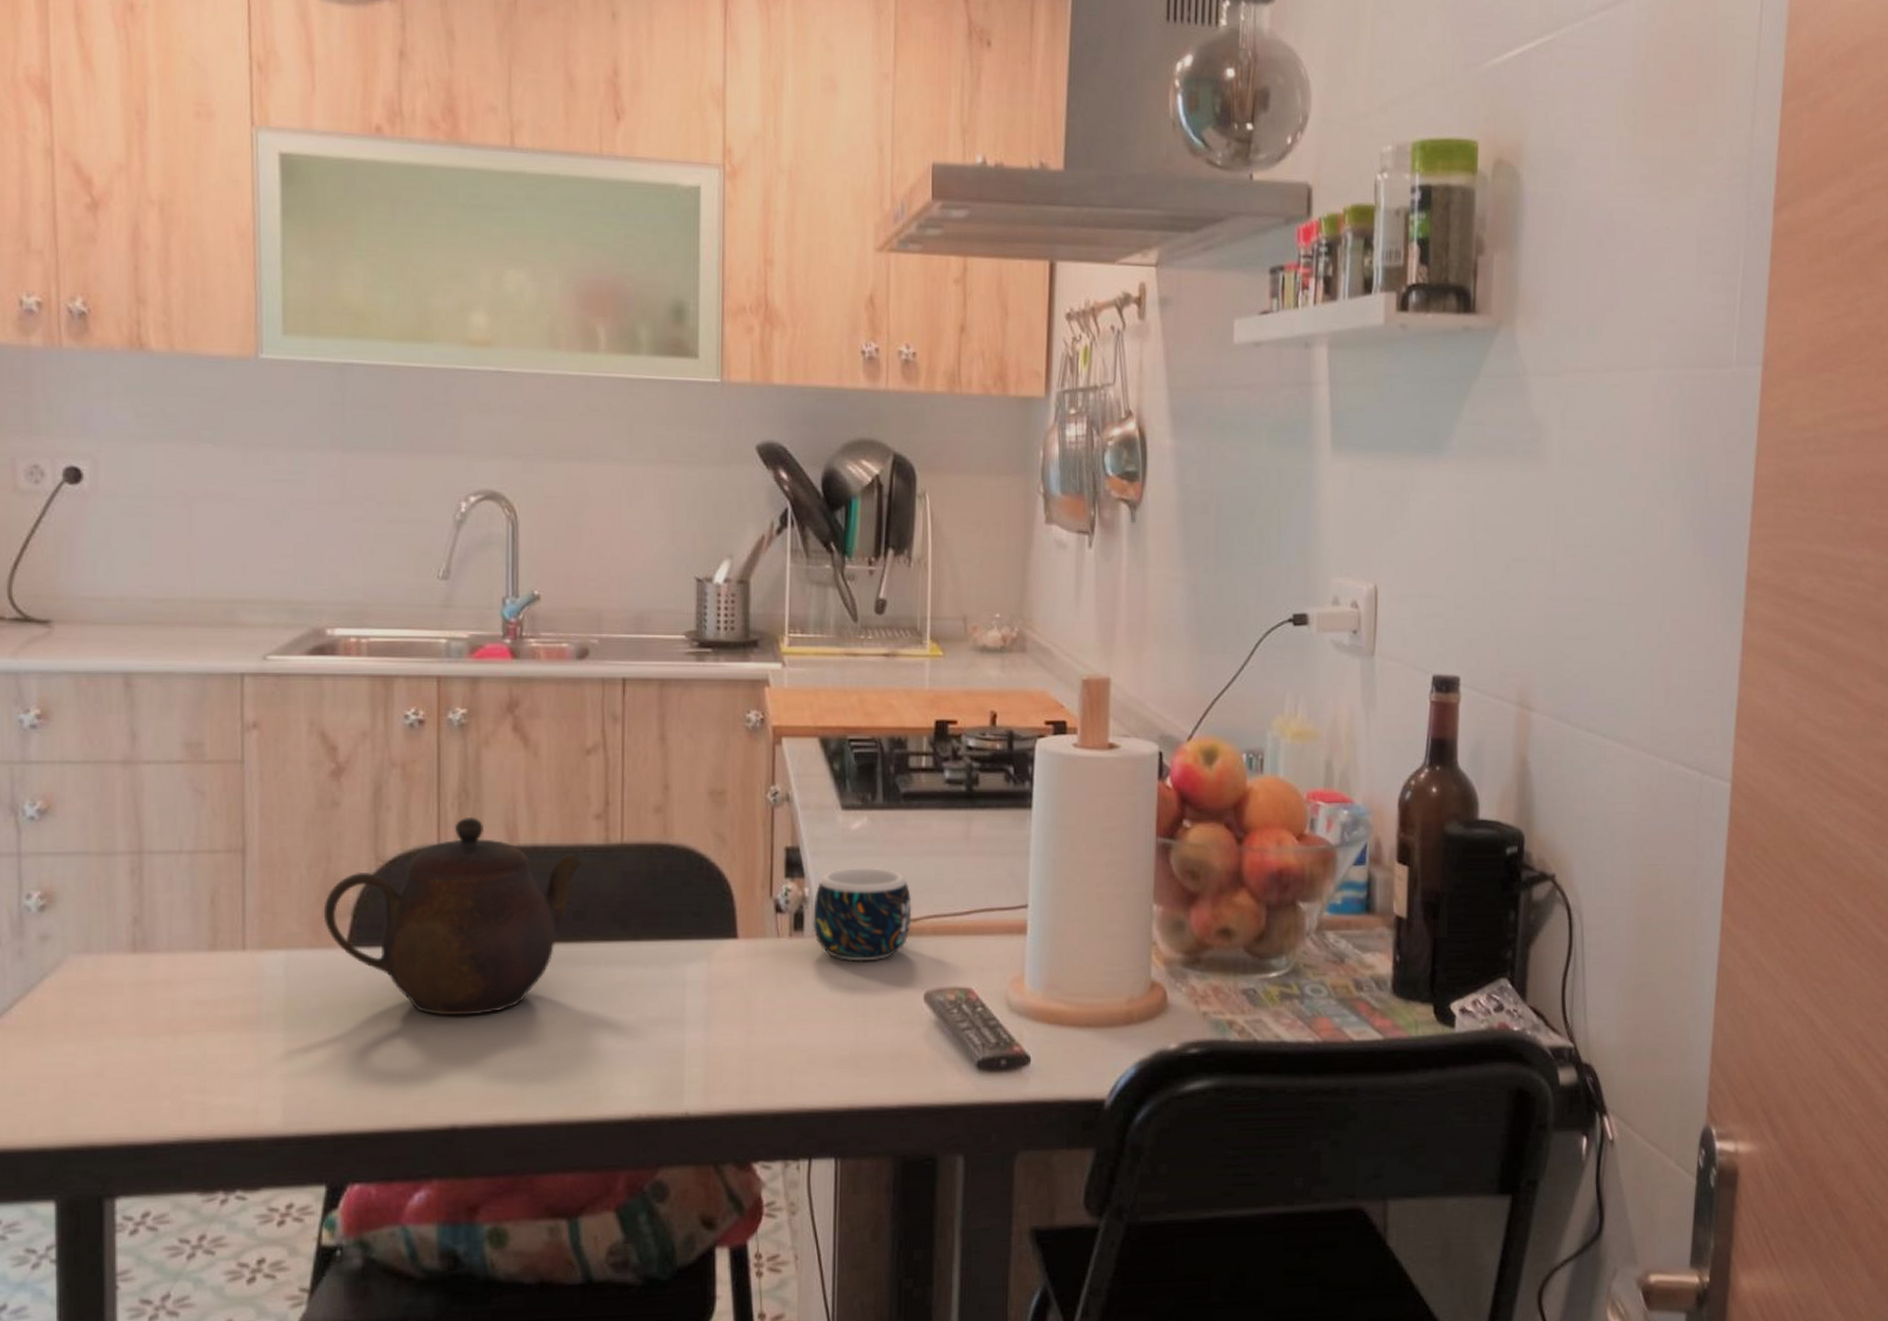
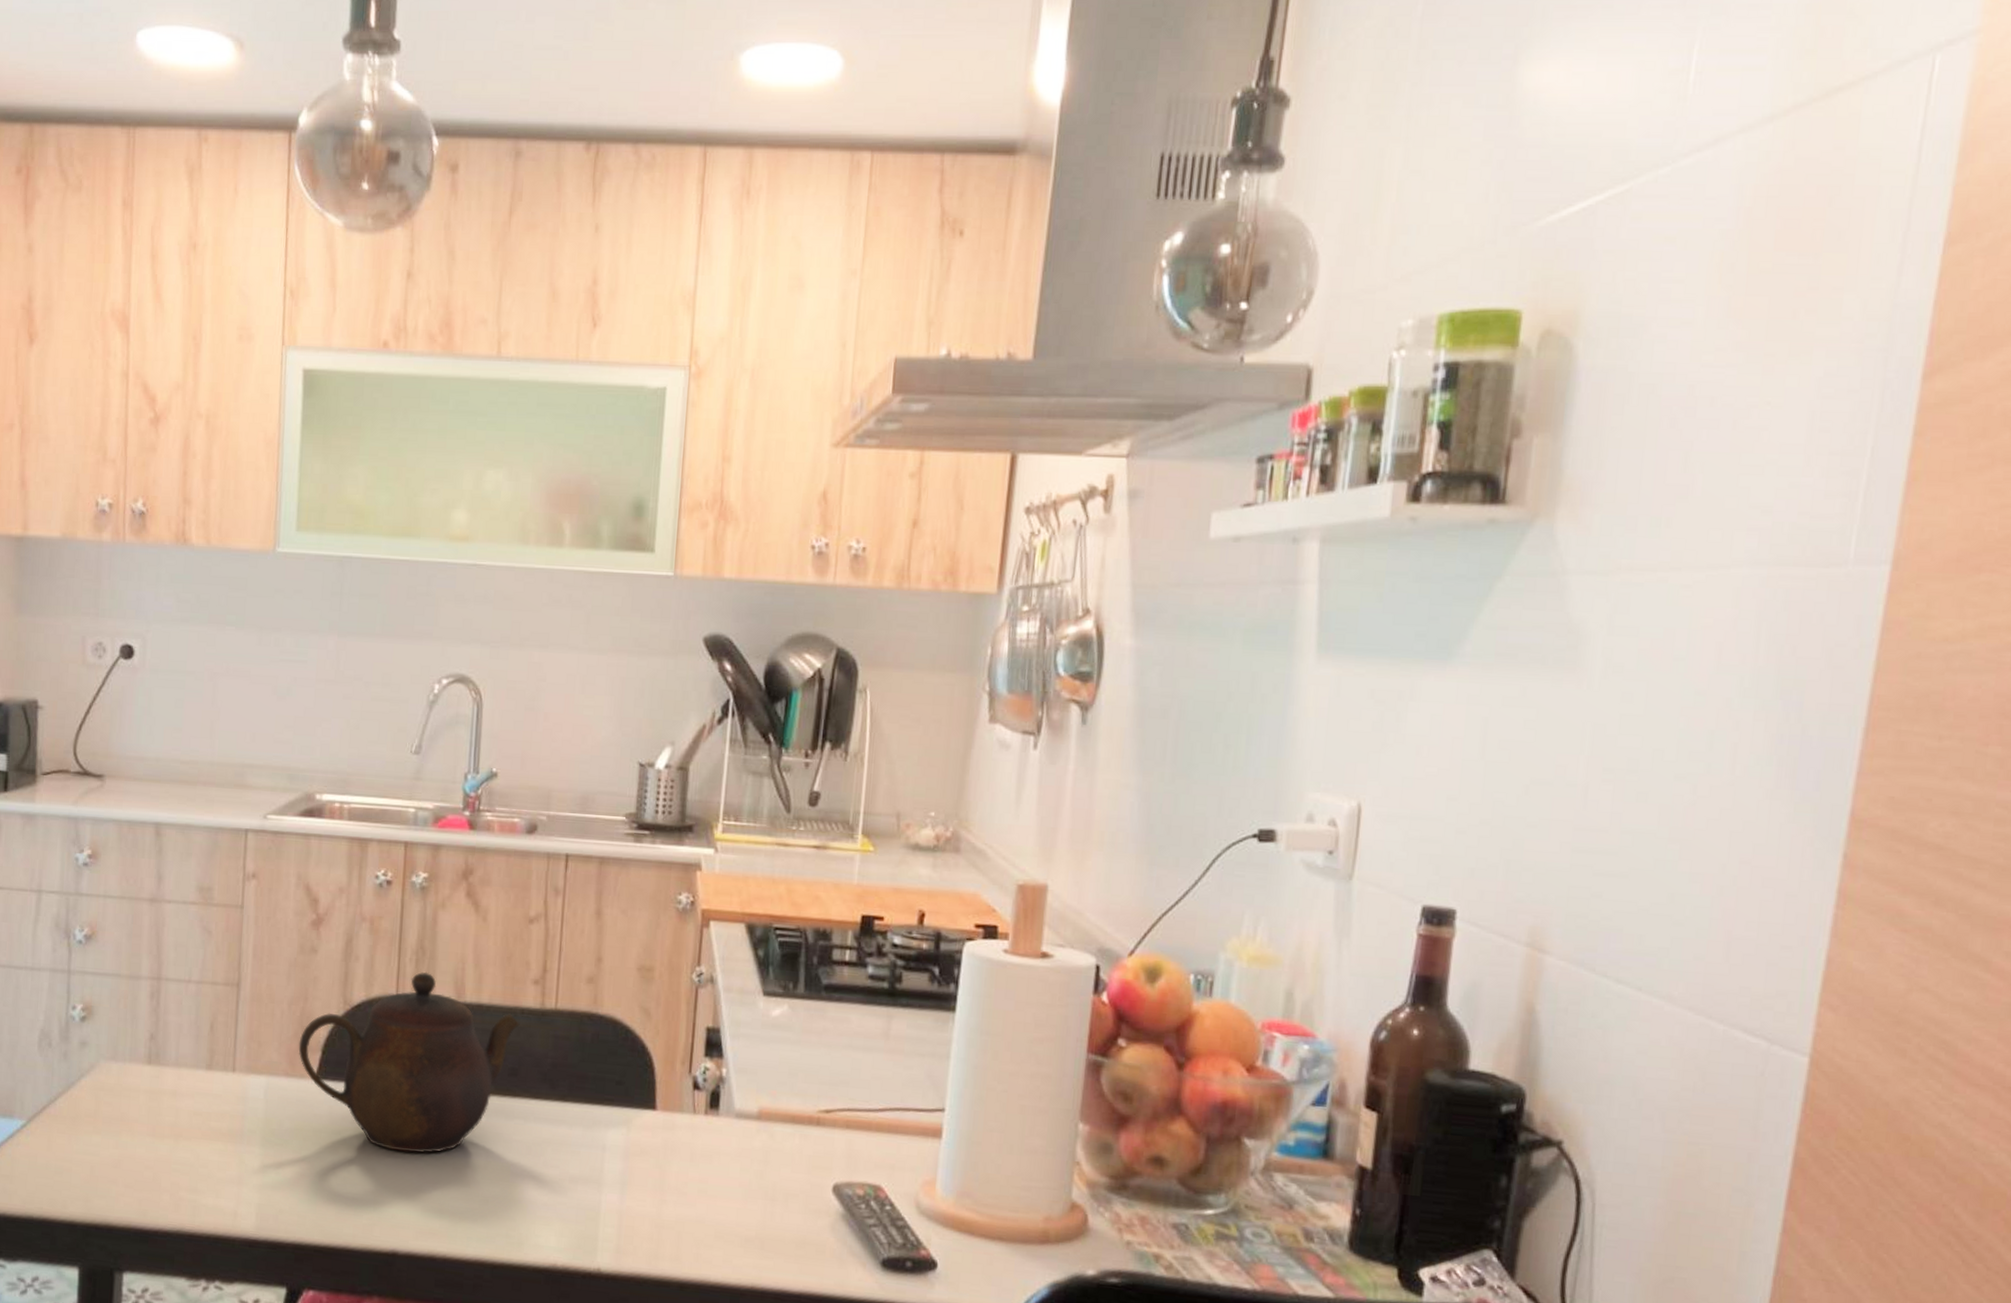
mug: present [813,867,912,962] -> none [728,1052,827,1147]

